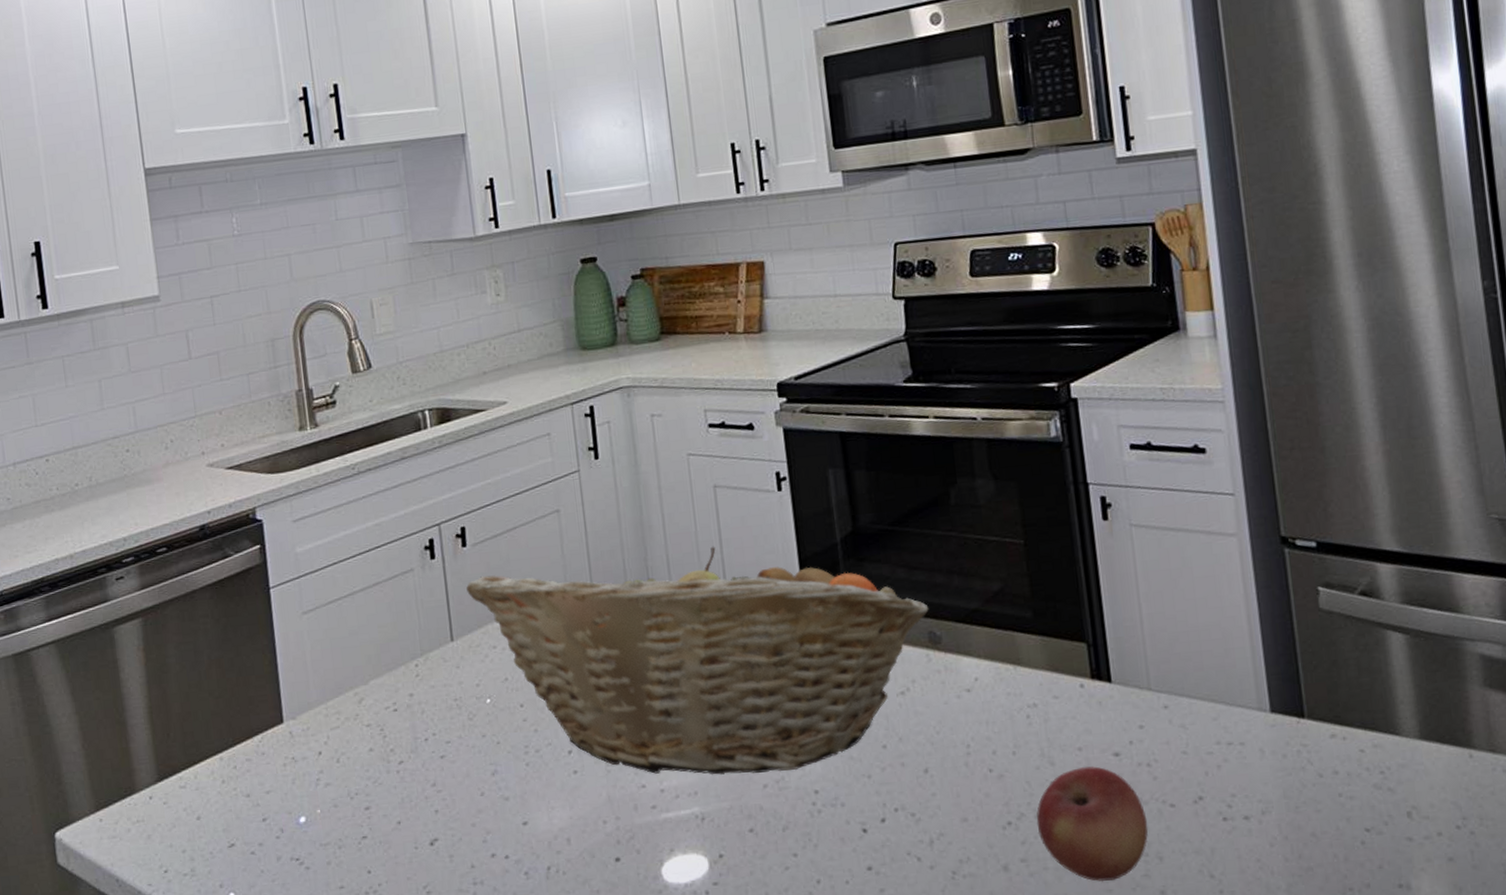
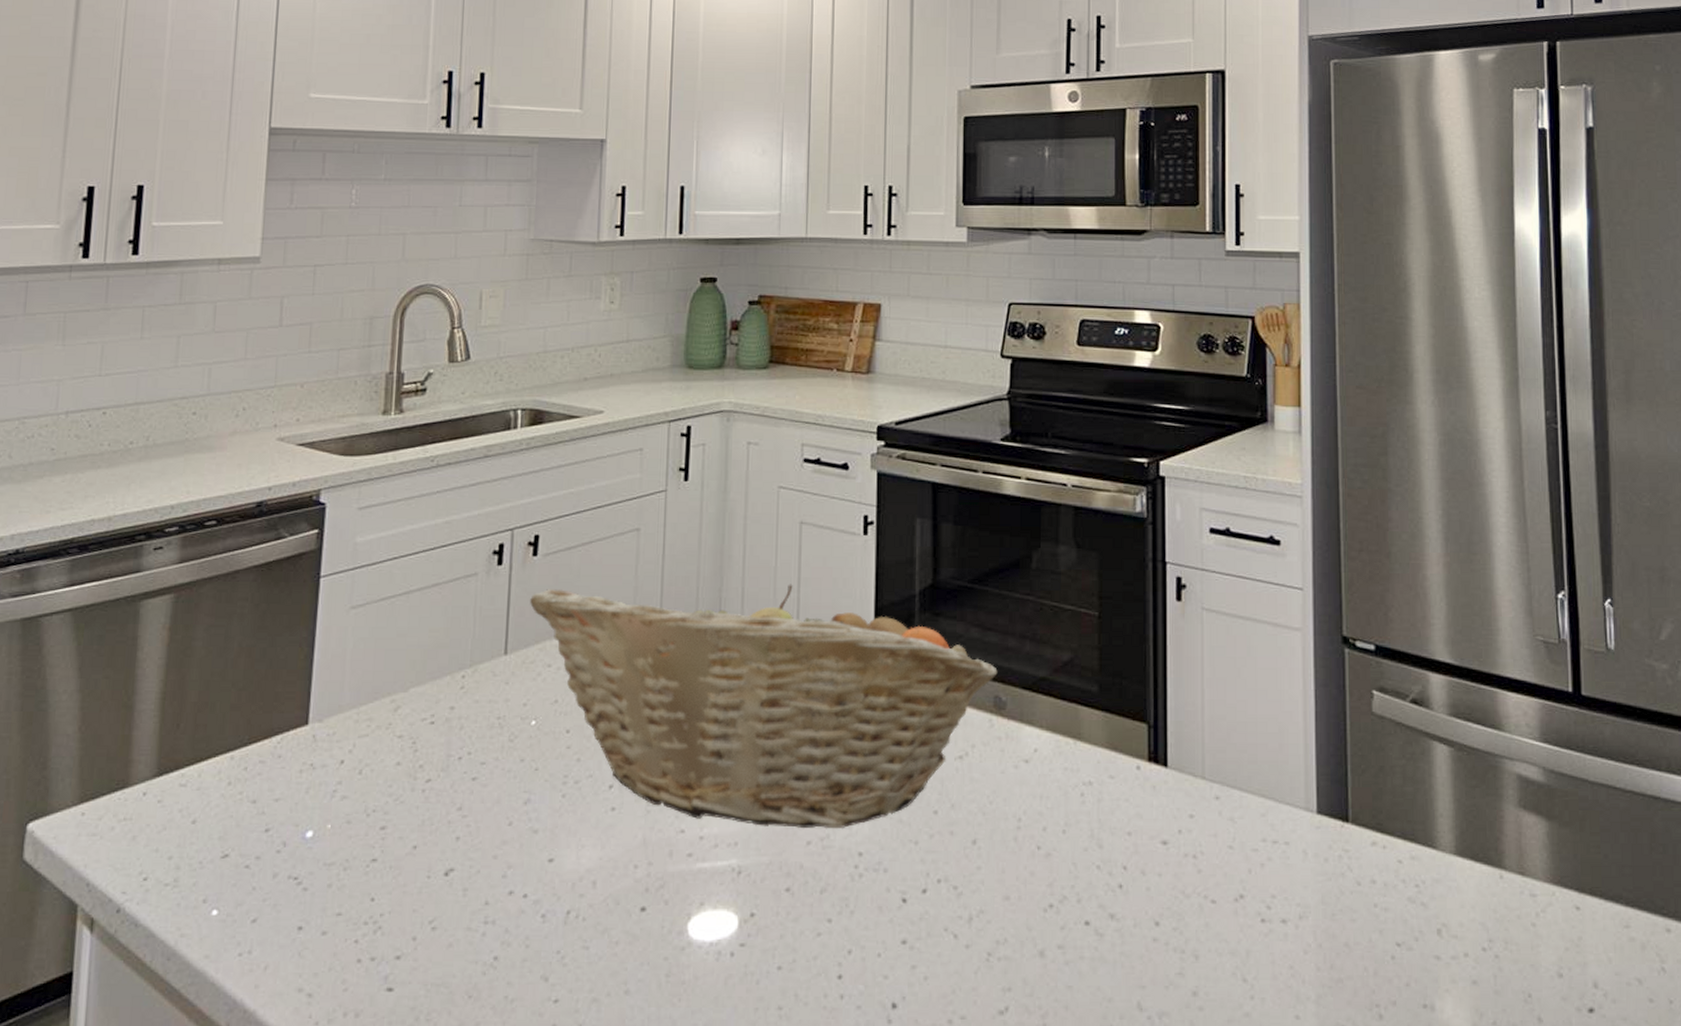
apple: present [1036,766,1148,882] -> none [1078,853,1188,977]

